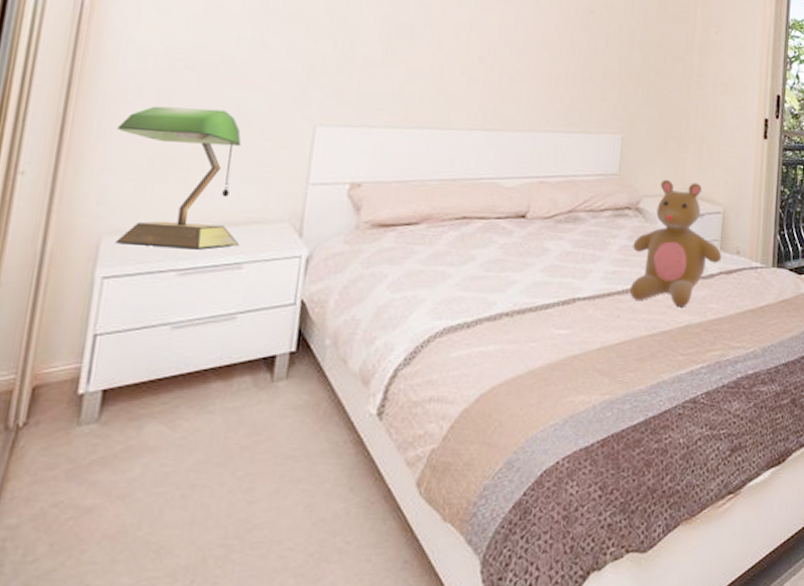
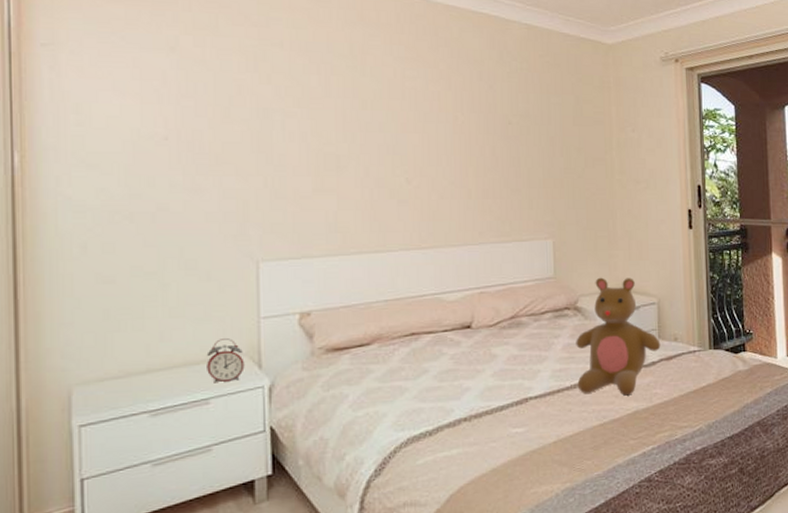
table lamp: present [116,106,242,250] -> none [68,256,204,394]
alarm clock: none [245,201,285,248] -> present [206,338,245,383]

